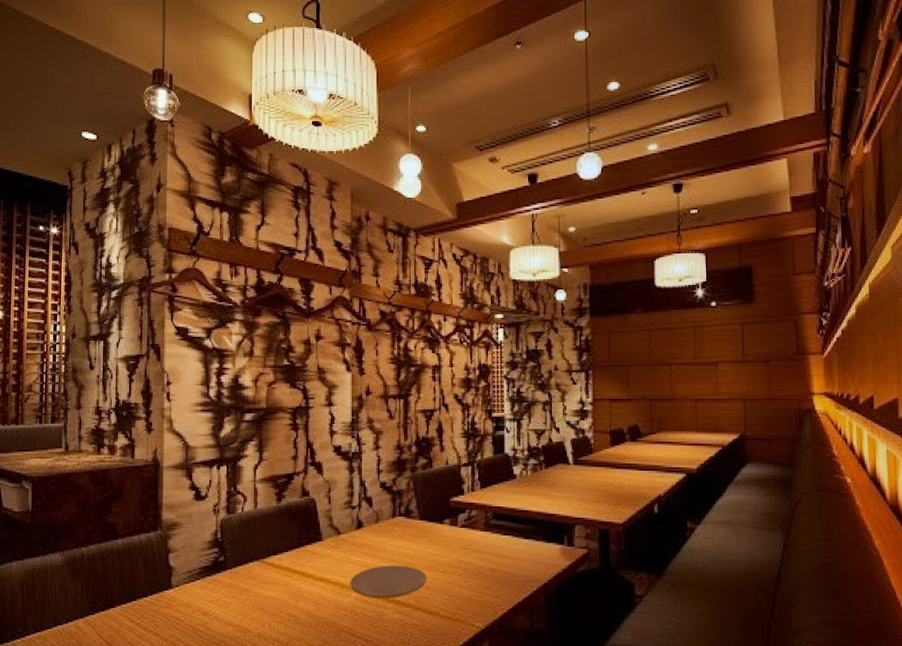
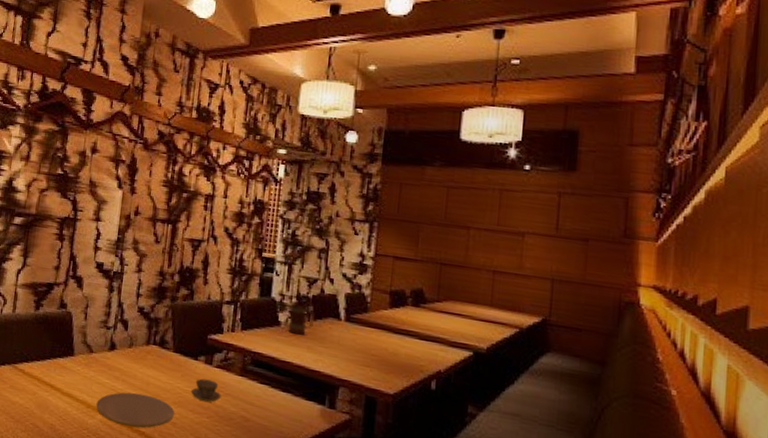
teacup: none [440,540,469,561] -> present [190,378,222,402]
beer mug: none [523,456,546,485] -> present [288,304,315,336]

